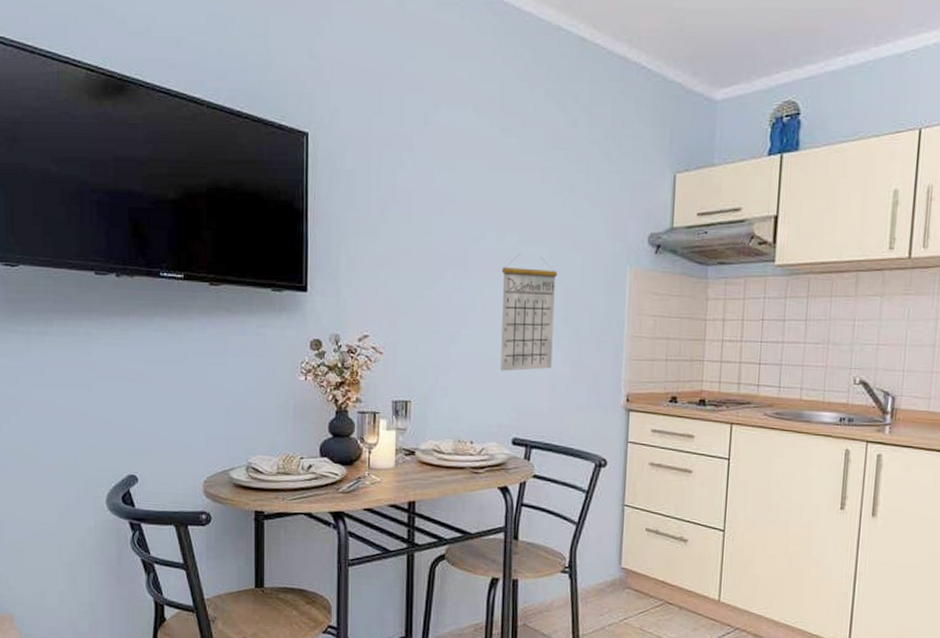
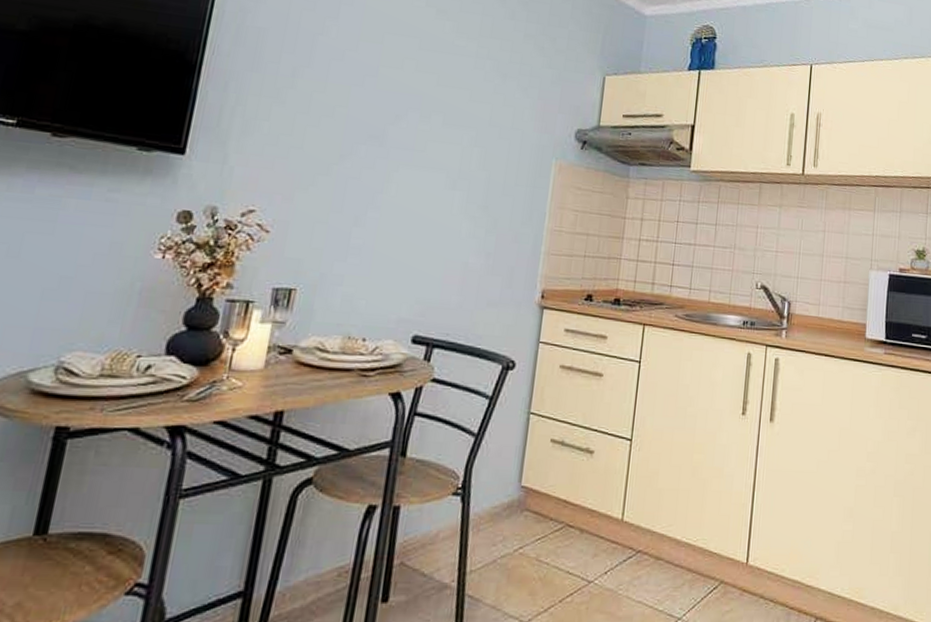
calendar: present [500,253,558,371] -> none [408,135,482,260]

